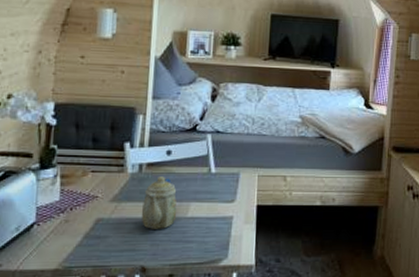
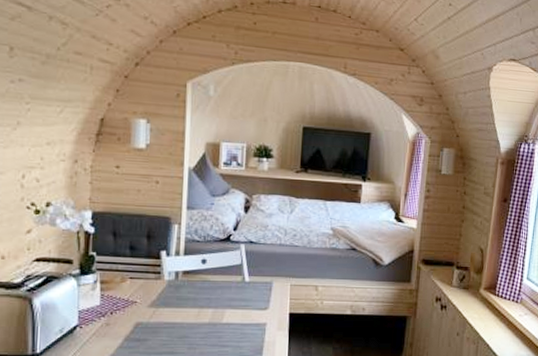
teapot: present [141,177,177,229] -> none [178,284,213,334]

